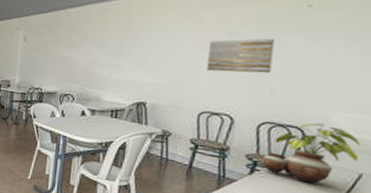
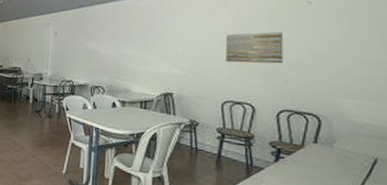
potted plant: present [262,123,361,184] -> none [285,110,371,170]

